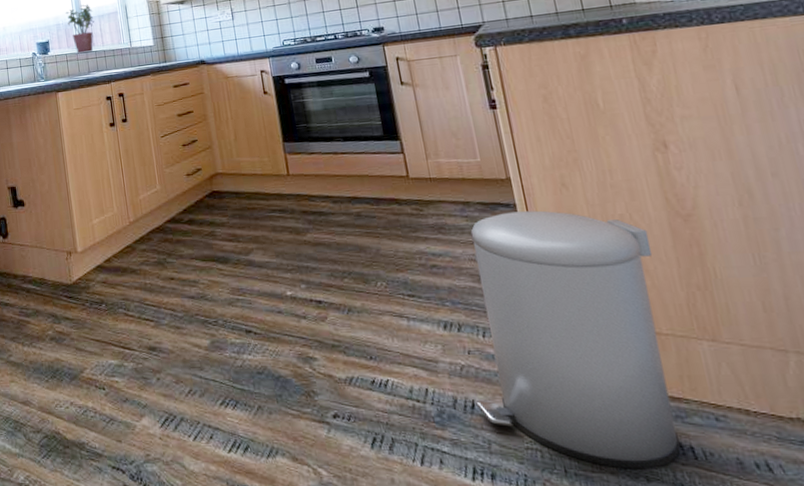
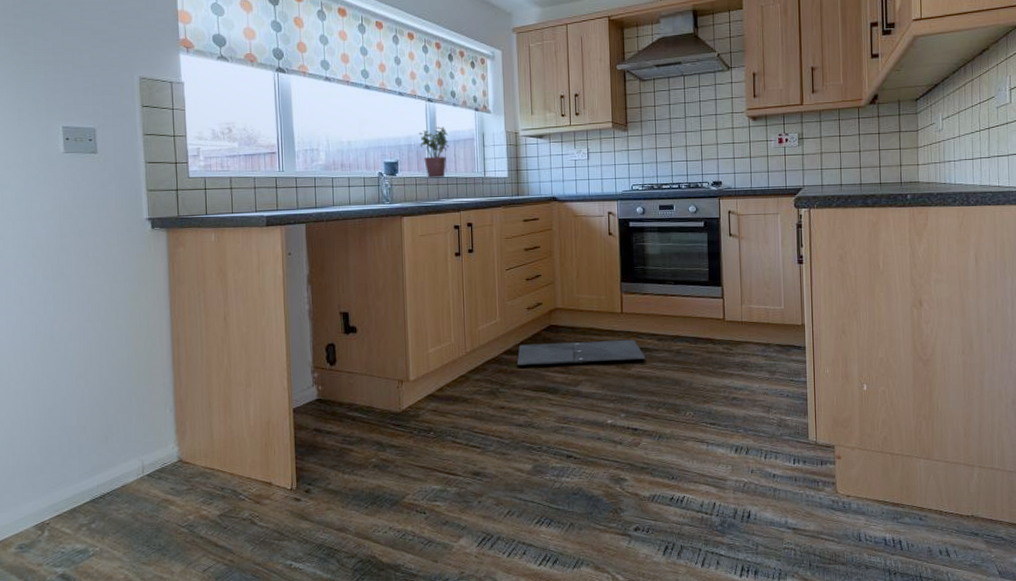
door mat: none [182,202,323,234] -> present [517,339,647,365]
pedal bin: present [470,210,681,470] -> none [751,353,898,560]

